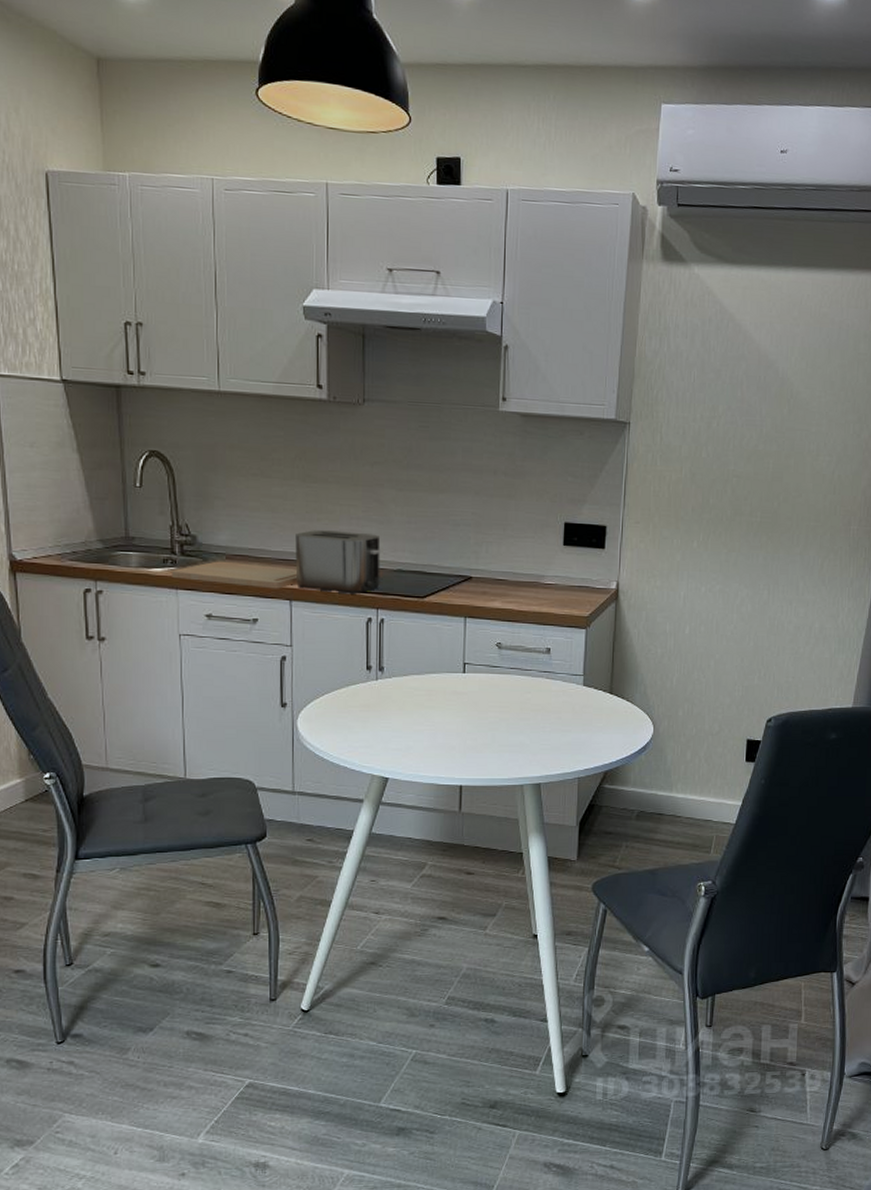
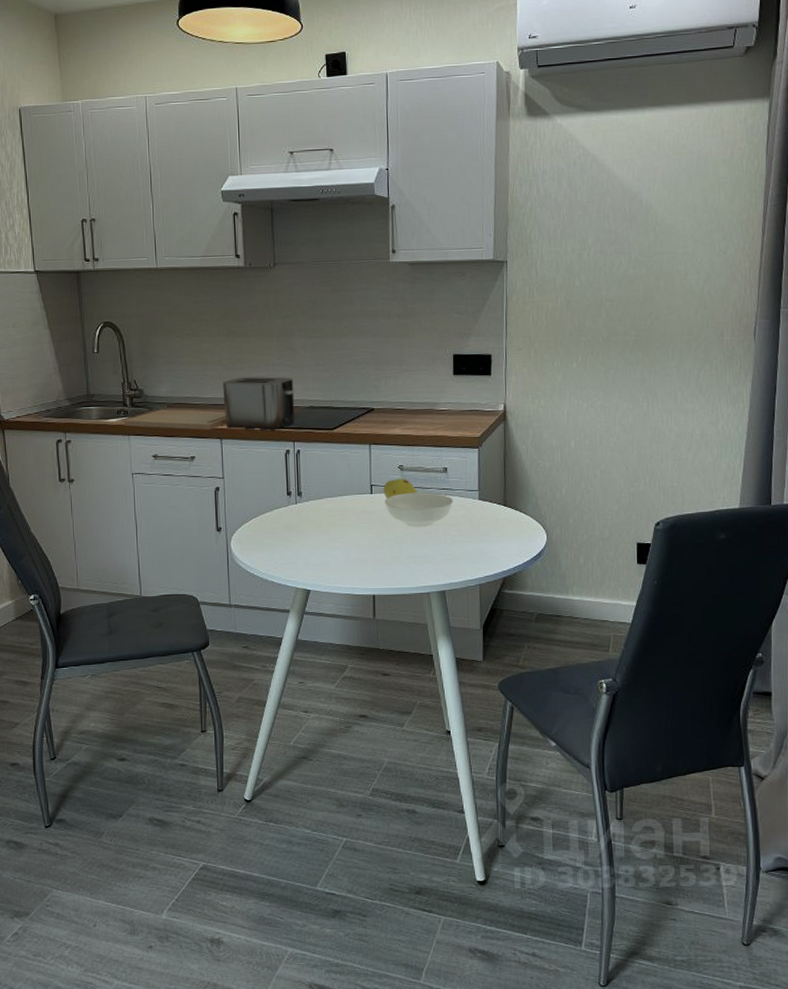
fruit: none [477,657,517,680] -> present [383,478,418,500]
bowl: none [478,674,555,713] -> present [384,492,453,527]

